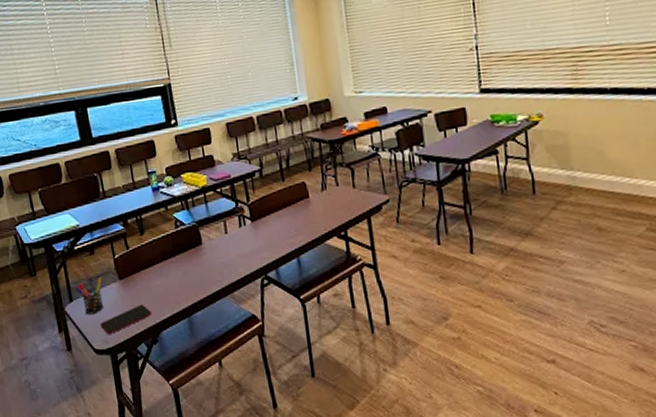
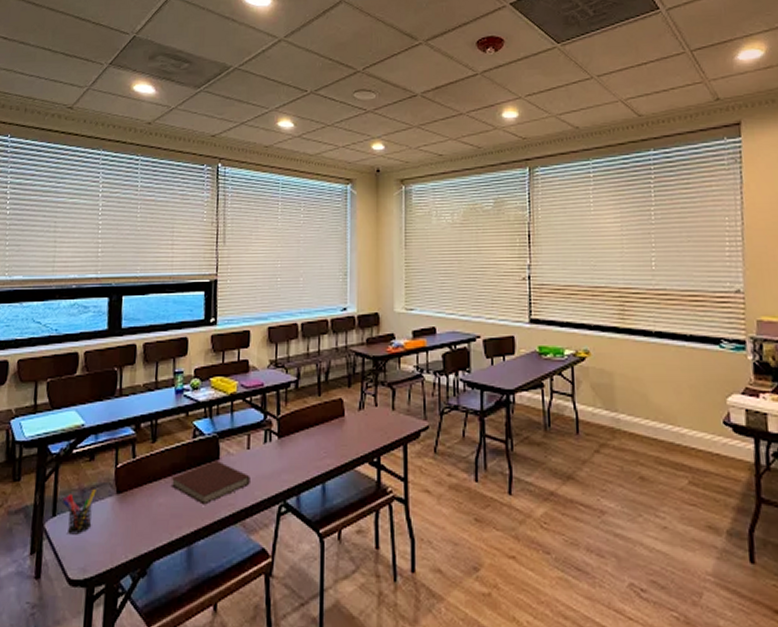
smartphone: present [100,304,152,335] -> none [82,525,146,562]
notebook: none [162,245,233,283] -> present [171,460,250,505]

